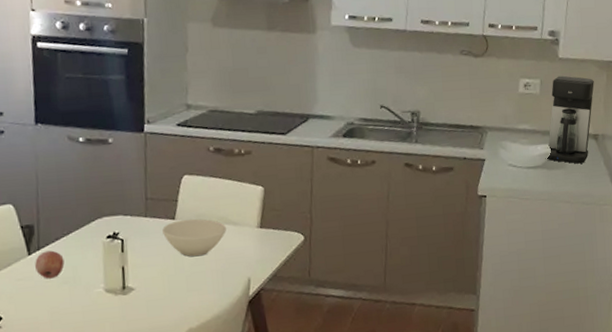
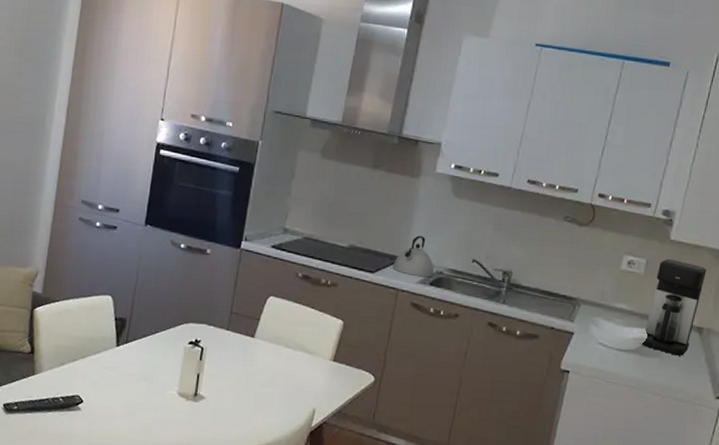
fruit: present [35,250,65,279] -> none [120,345,147,373]
bowl: present [162,219,226,257] -> none [240,339,301,378]
kettle: none [303,90,345,131] -> present [392,235,434,278]

